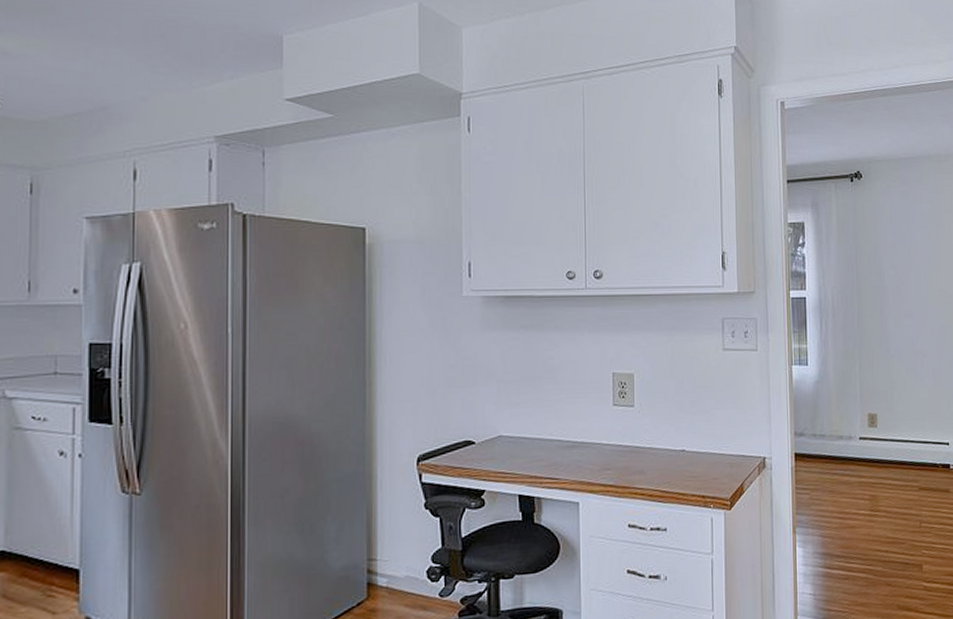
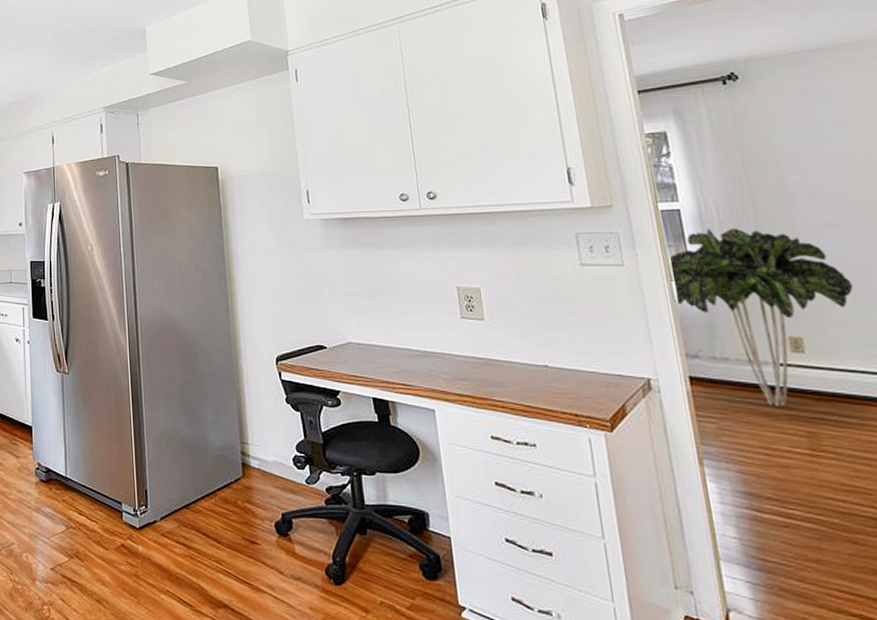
indoor plant: none [791,316,915,475] -> present [667,228,853,407]

